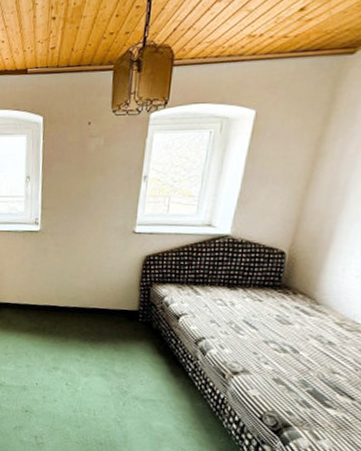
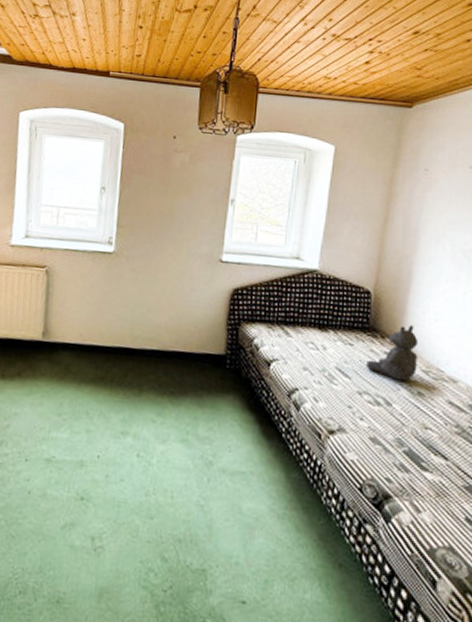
teddy bear: none [275,282,335,332] -> present [366,325,419,381]

